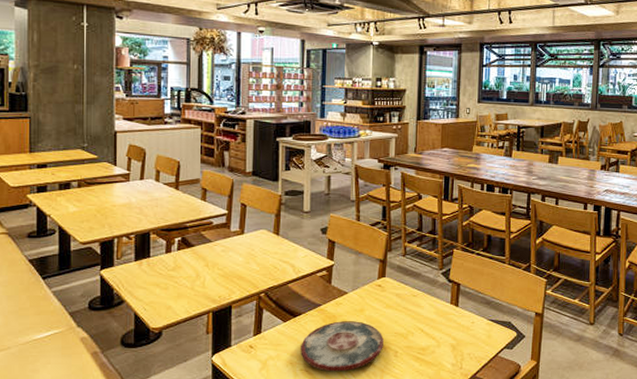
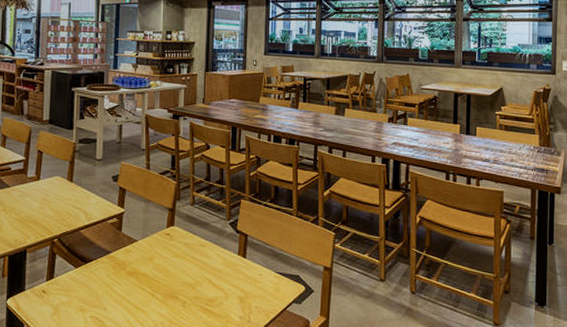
plate: present [300,321,384,372] -> none [91,269,172,320]

